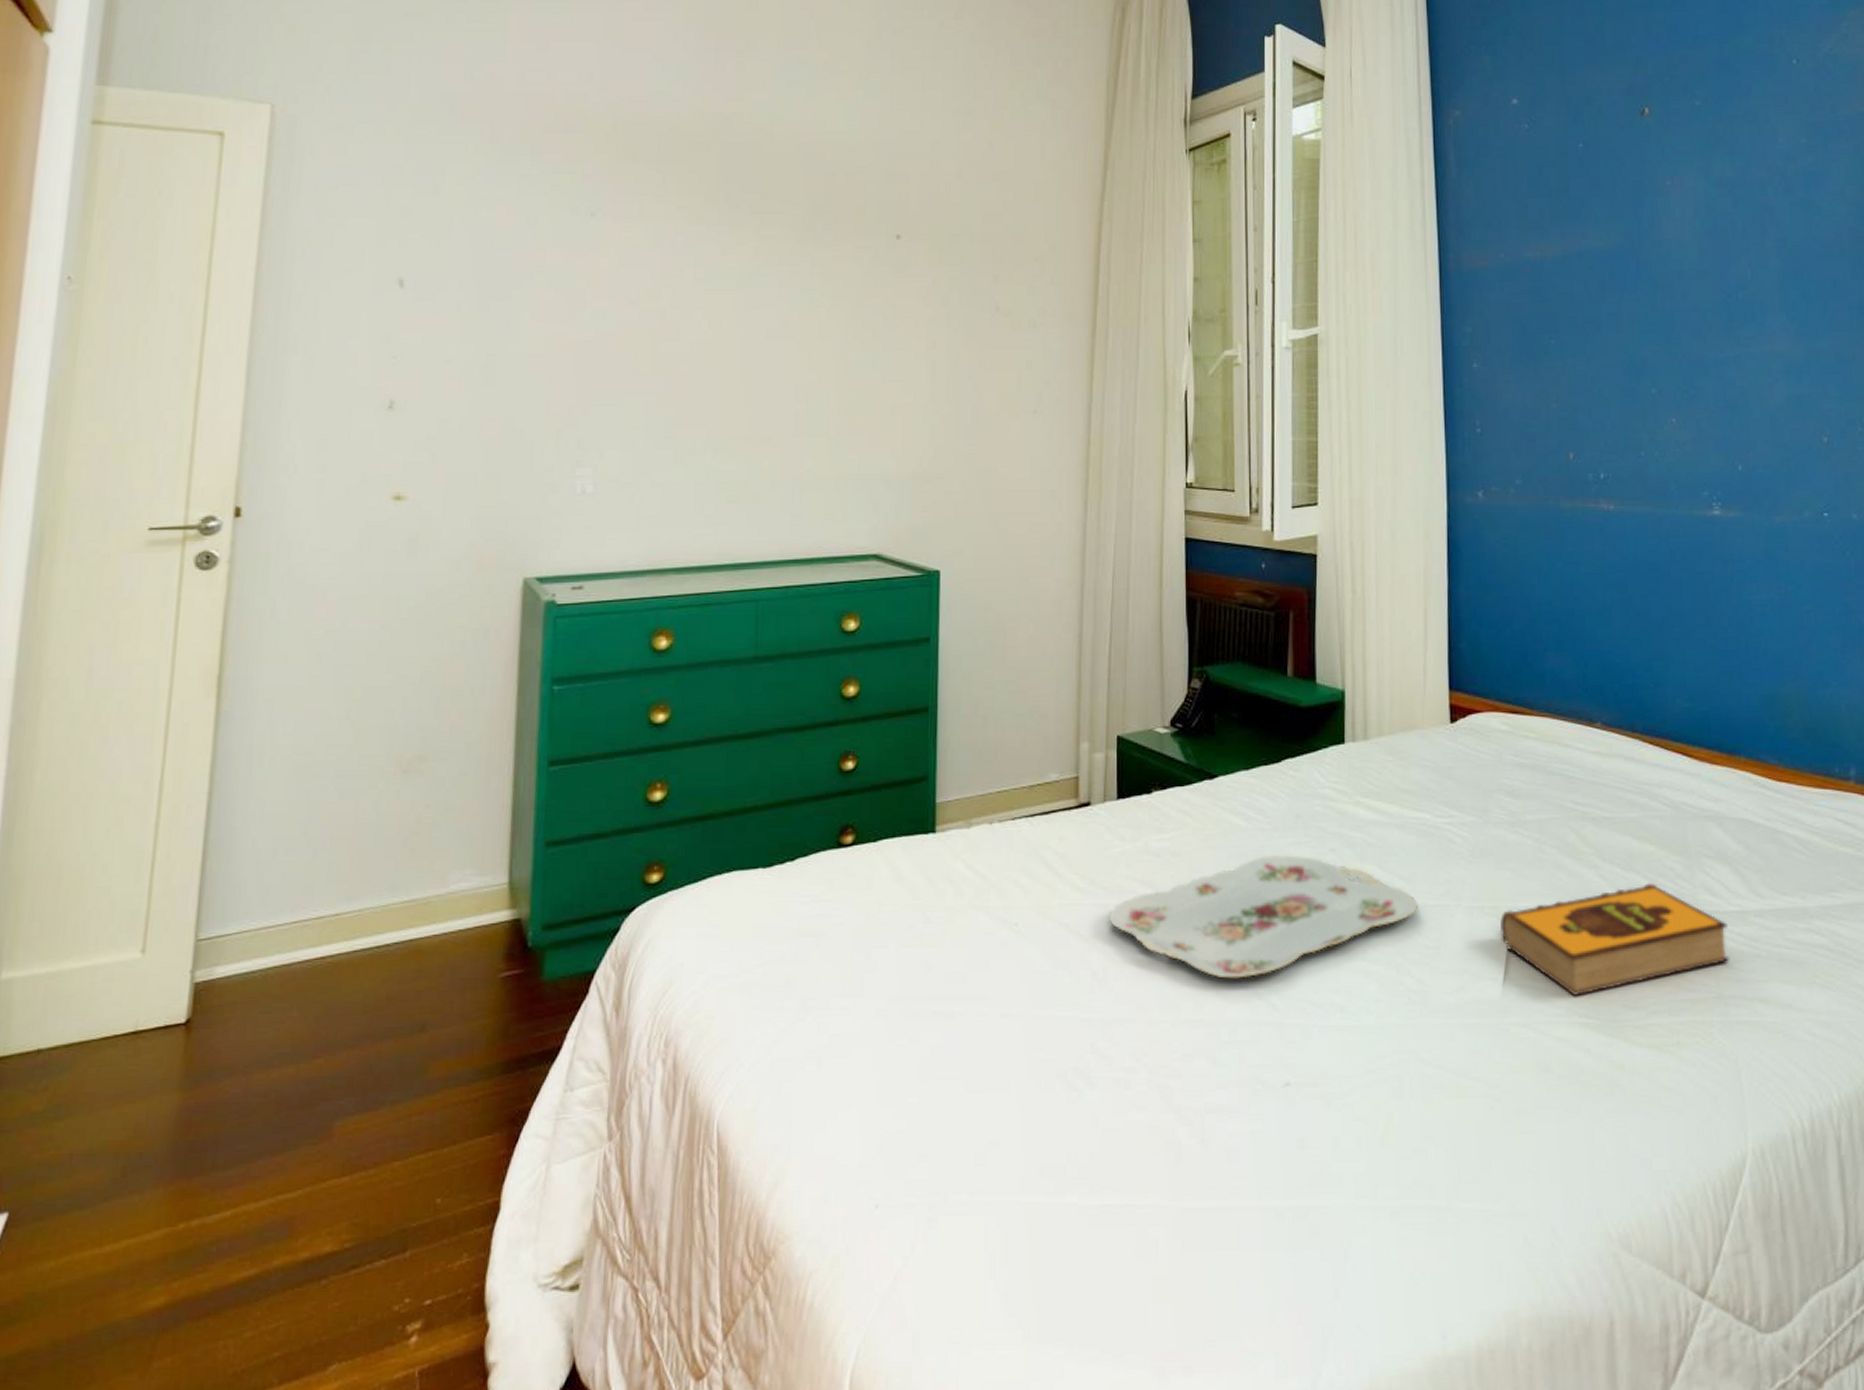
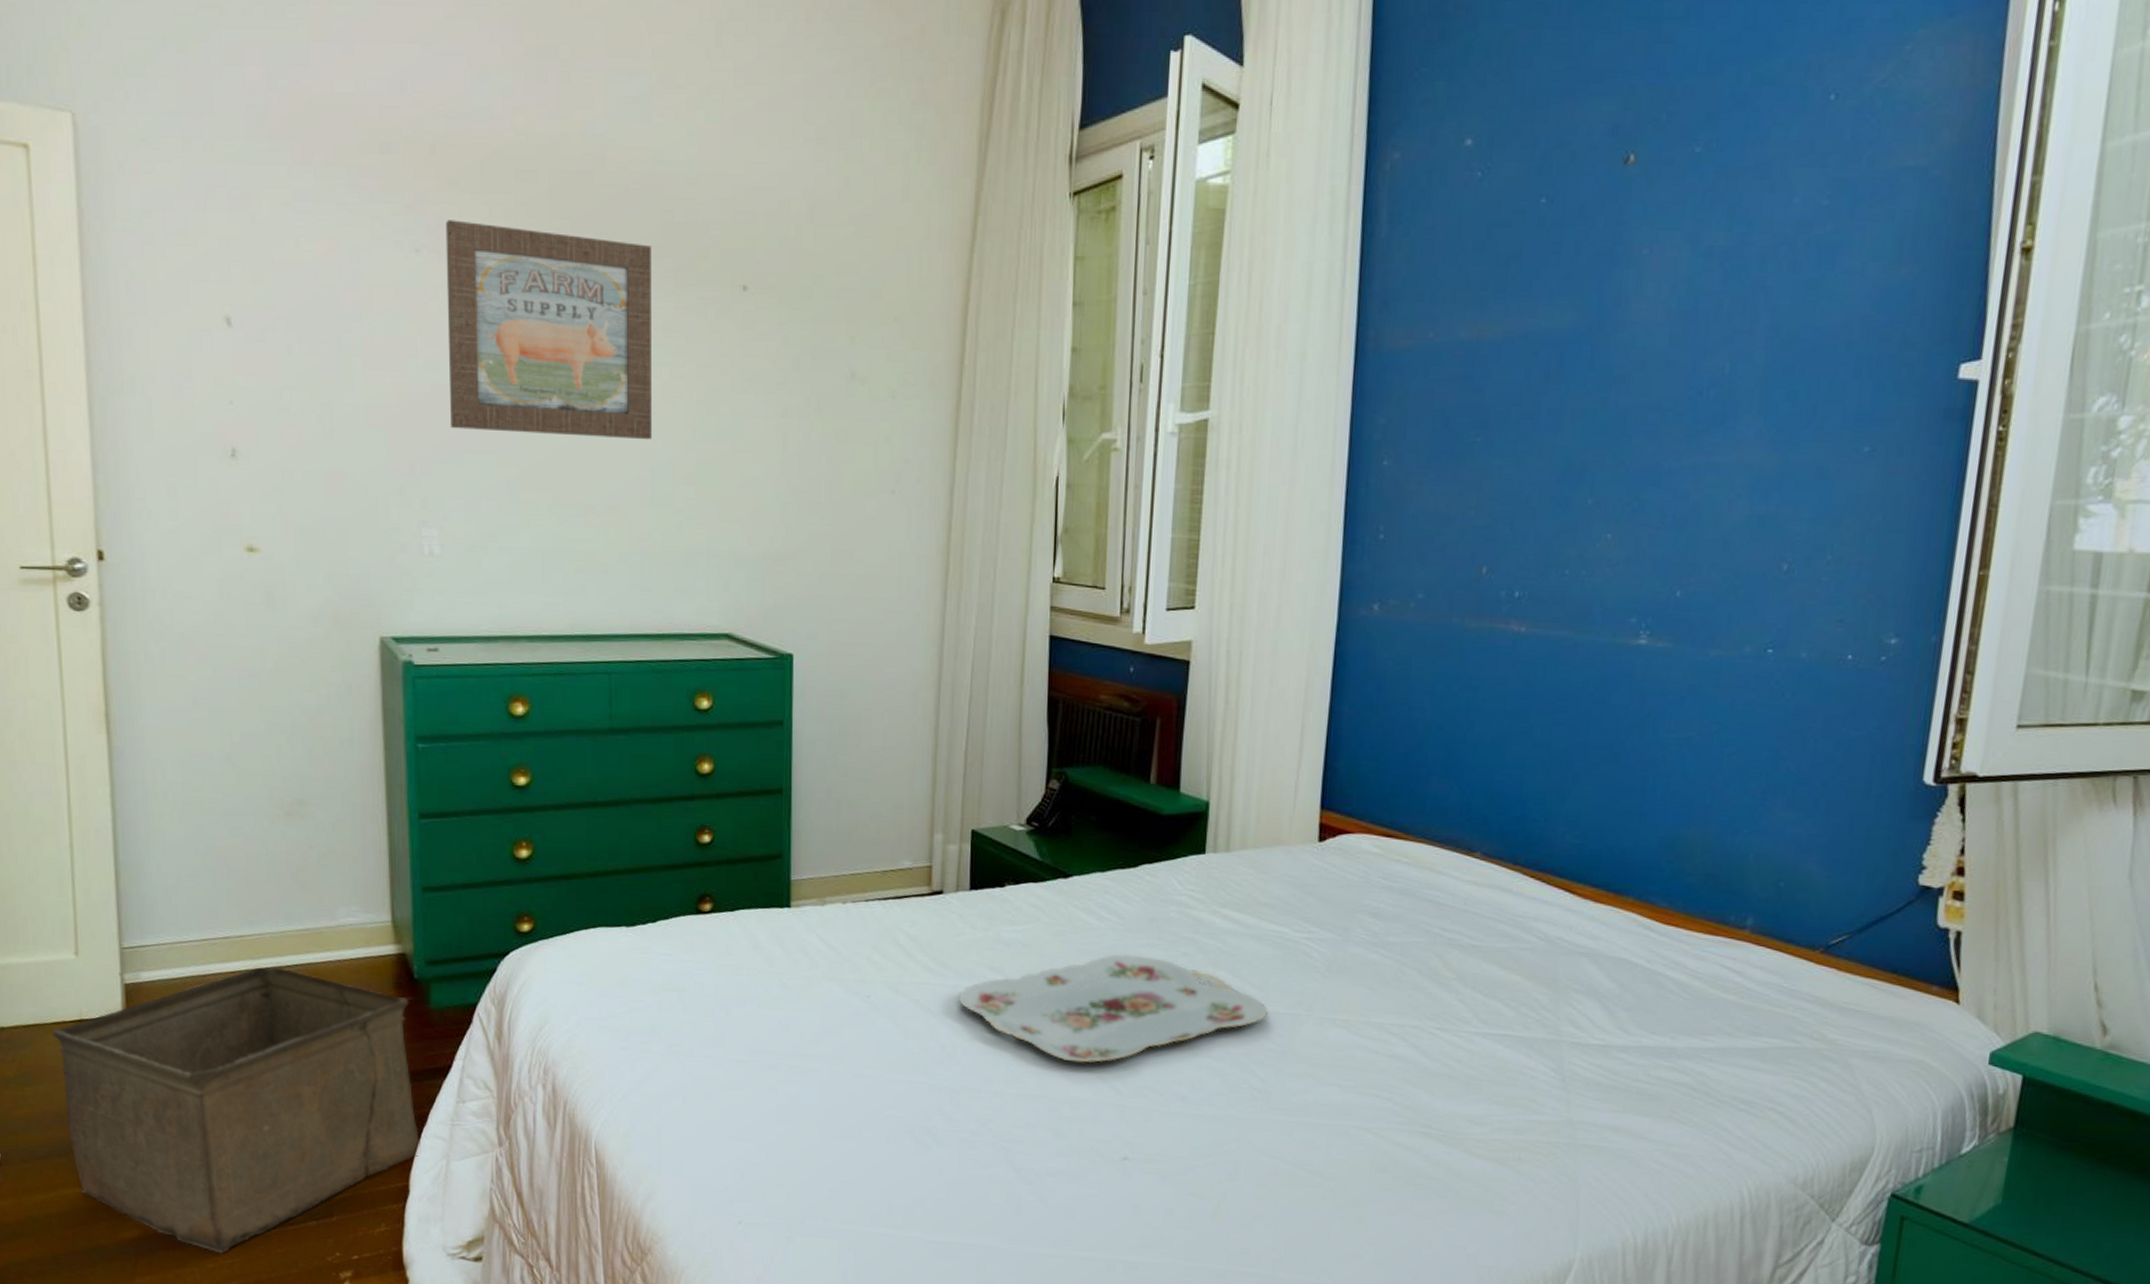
storage bin: none [98,947,520,1316] -> present [52,967,420,1254]
wall art: none [612,187,813,375] -> present [445,220,653,440]
hardback book: present [1500,882,1731,996] -> none [1350,1010,1588,1108]

